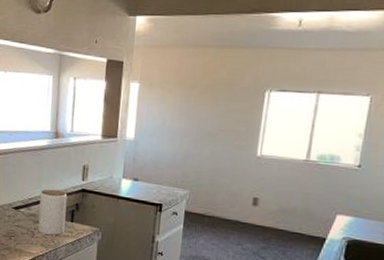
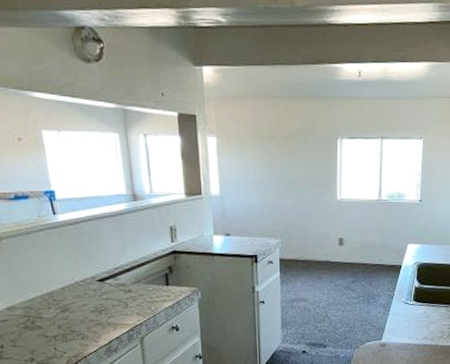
jar: present [37,189,68,235] -> none [126,255,162,302]

